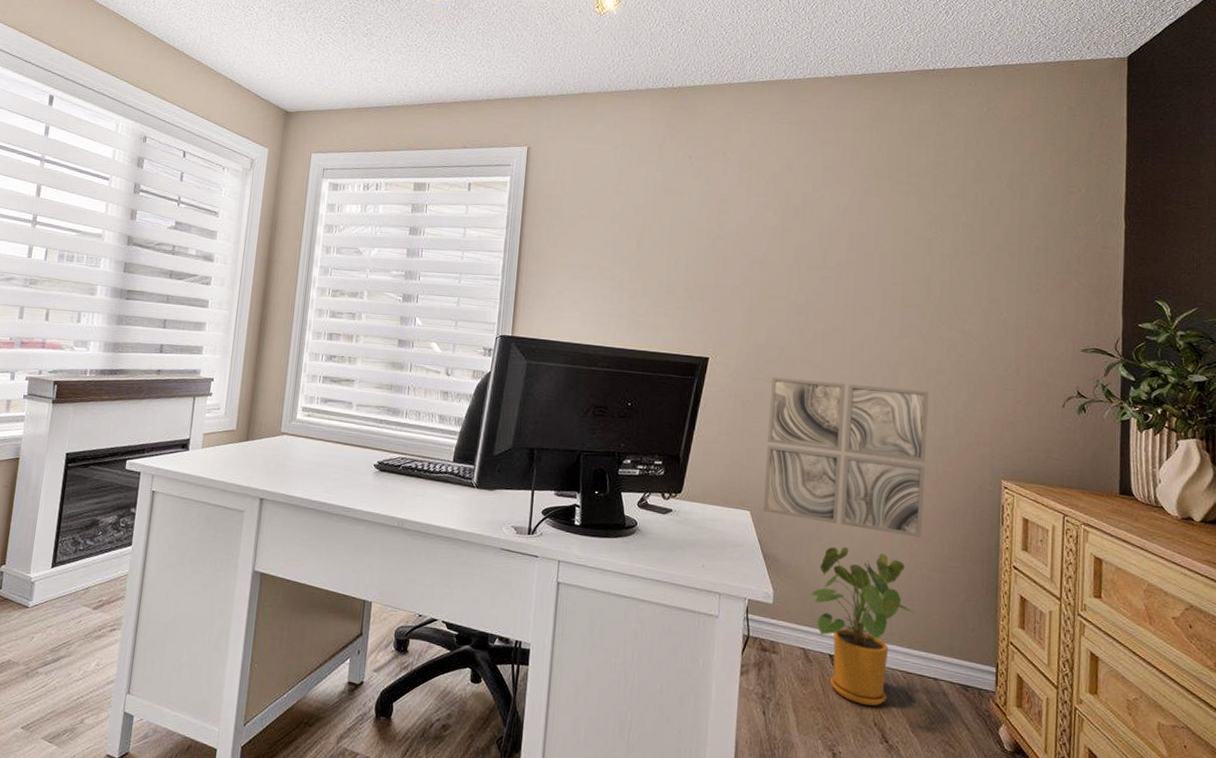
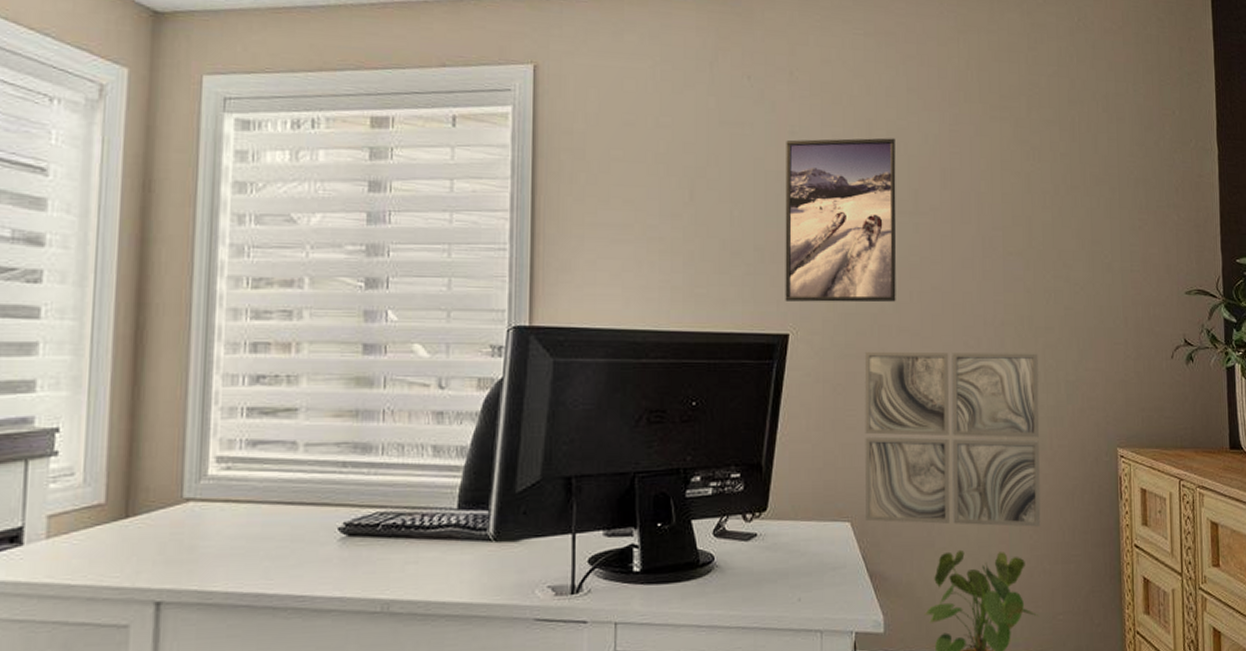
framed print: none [707,206,810,339] -> present [785,138,897,303]

